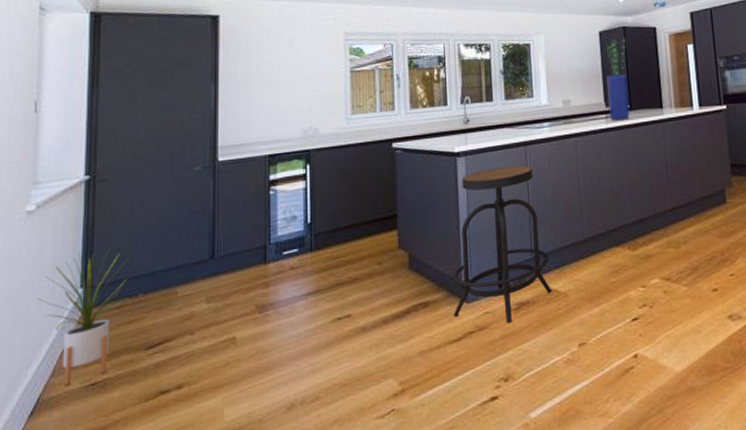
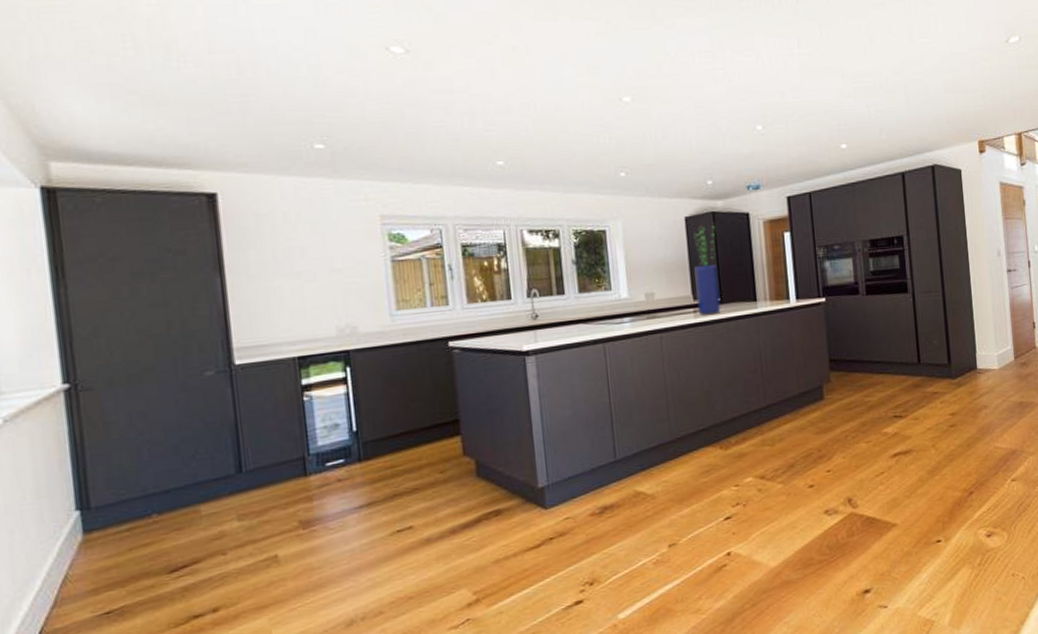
house plant: present [37,249,130,386] -> none [22,467,140,617]
bar stool: present [453,165,551,323] -> none [527,364,638,527]

